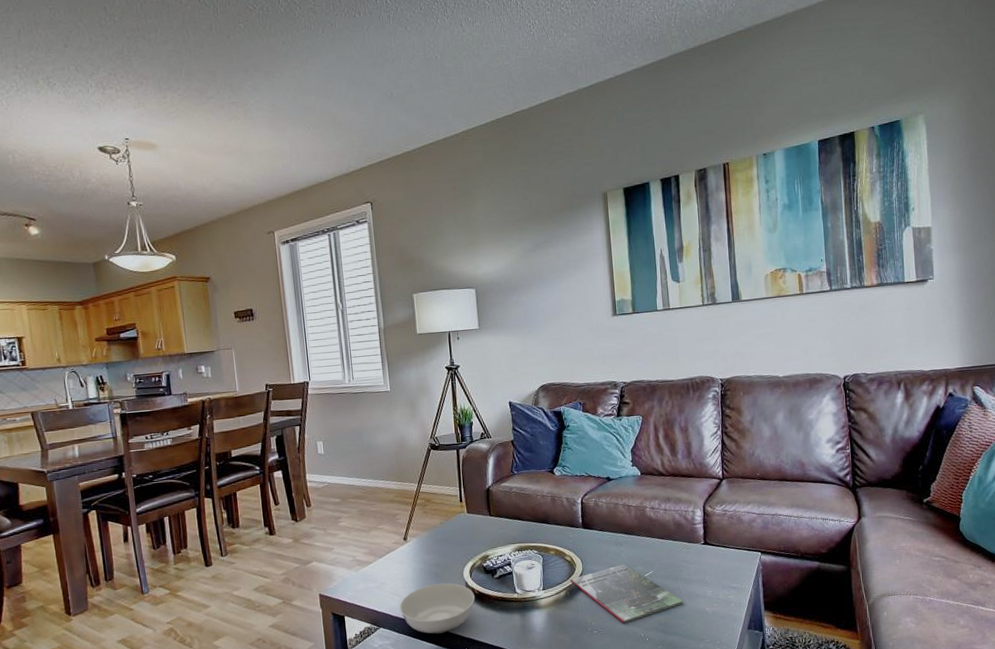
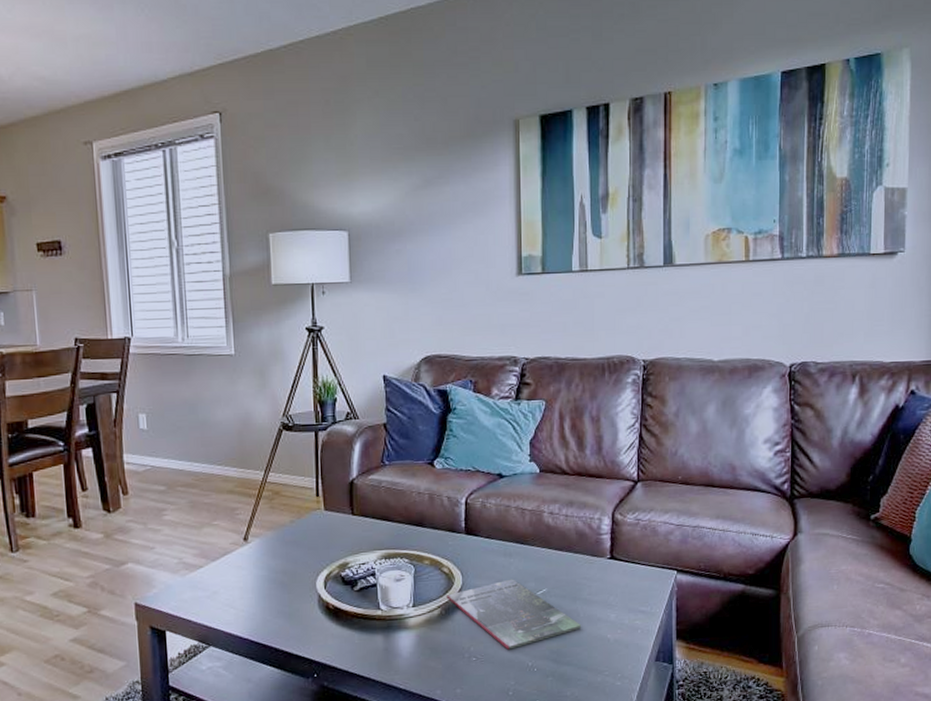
bowl: present [399,582,475,634] -> none [235,594,330,656]

